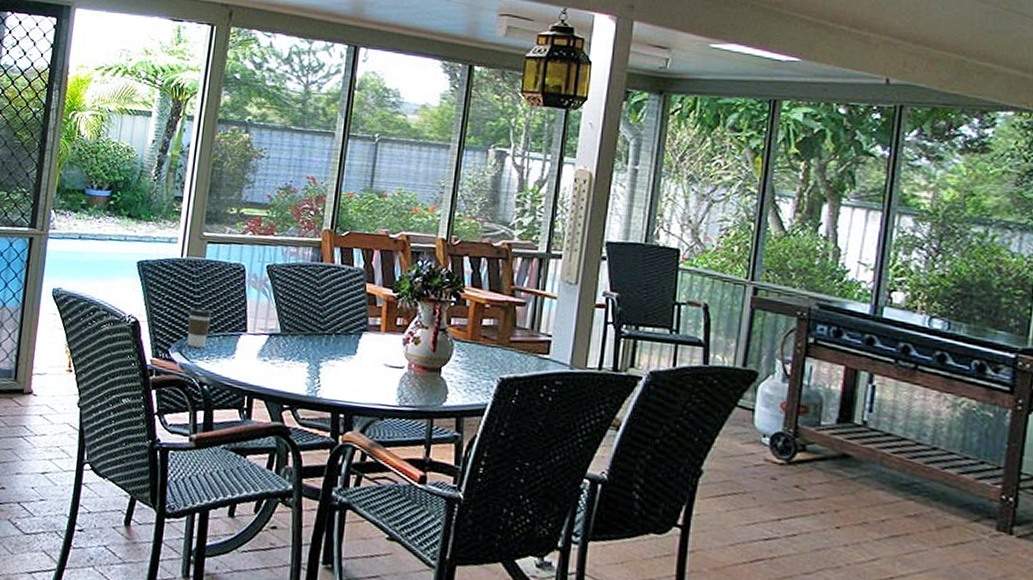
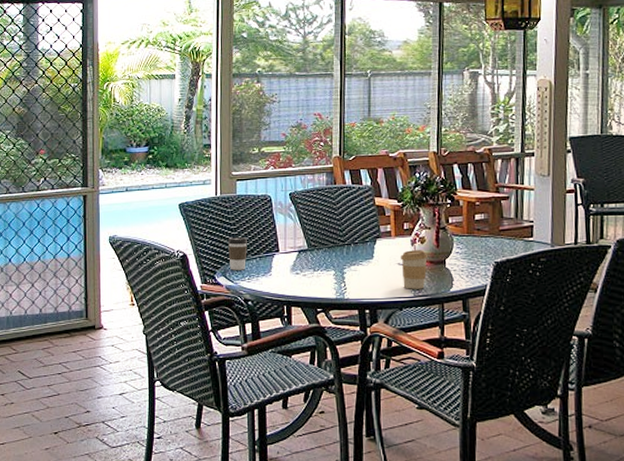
coffee cup: none [388,350,421,399] -> present [401,250,427,289]

